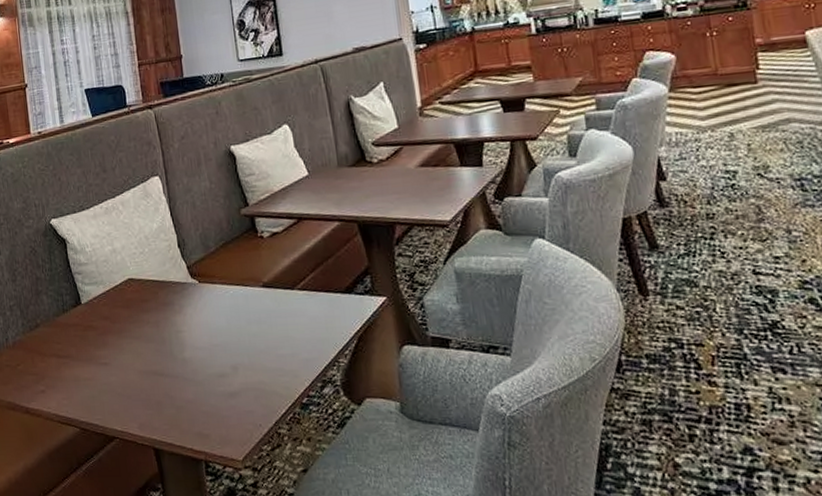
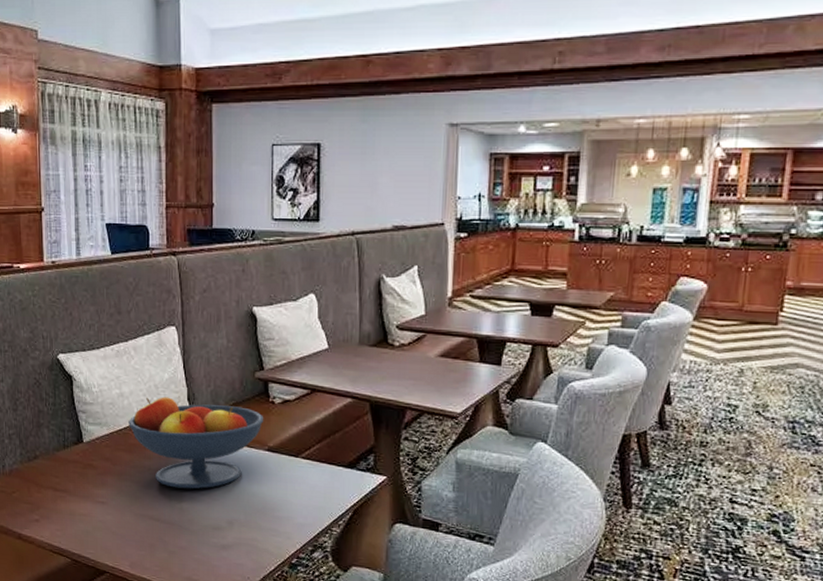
fruit bowl: none [123,246,255,339] -> present [129,397,264,489]

